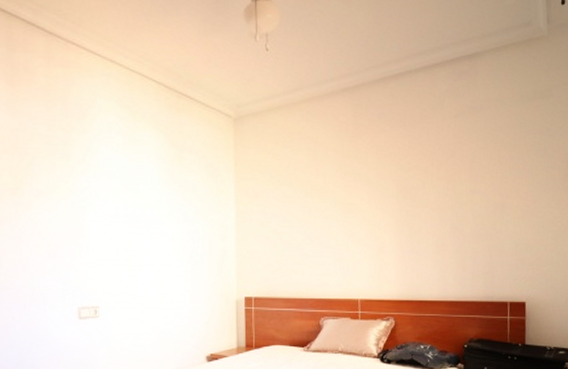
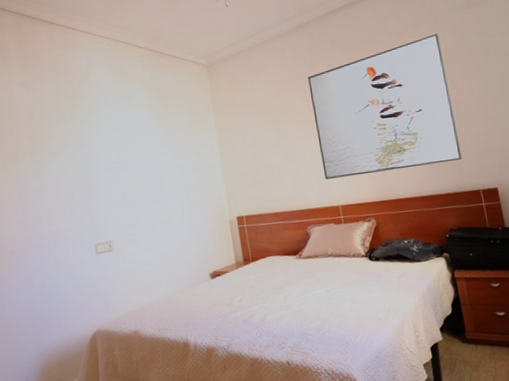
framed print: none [346,123,497,269] -> present [308,33,462,179]

